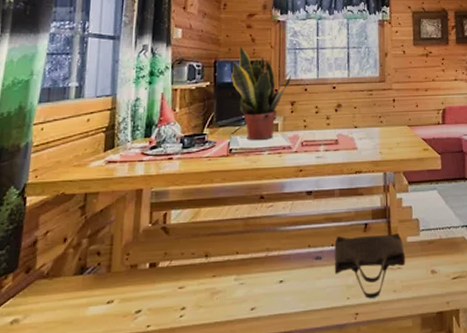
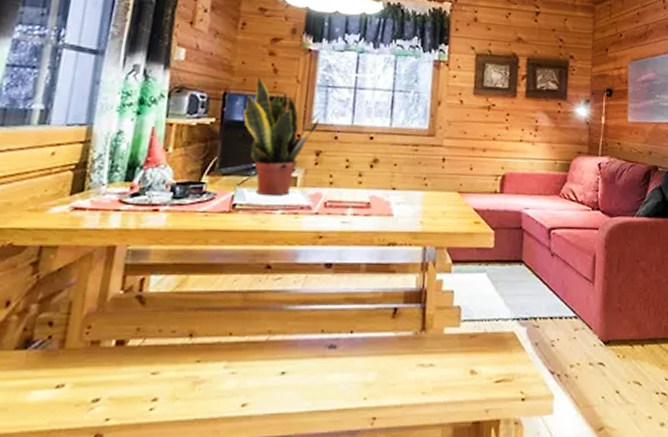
tote bag: present [334,233,406,299] -> none [350,320,441,401]

